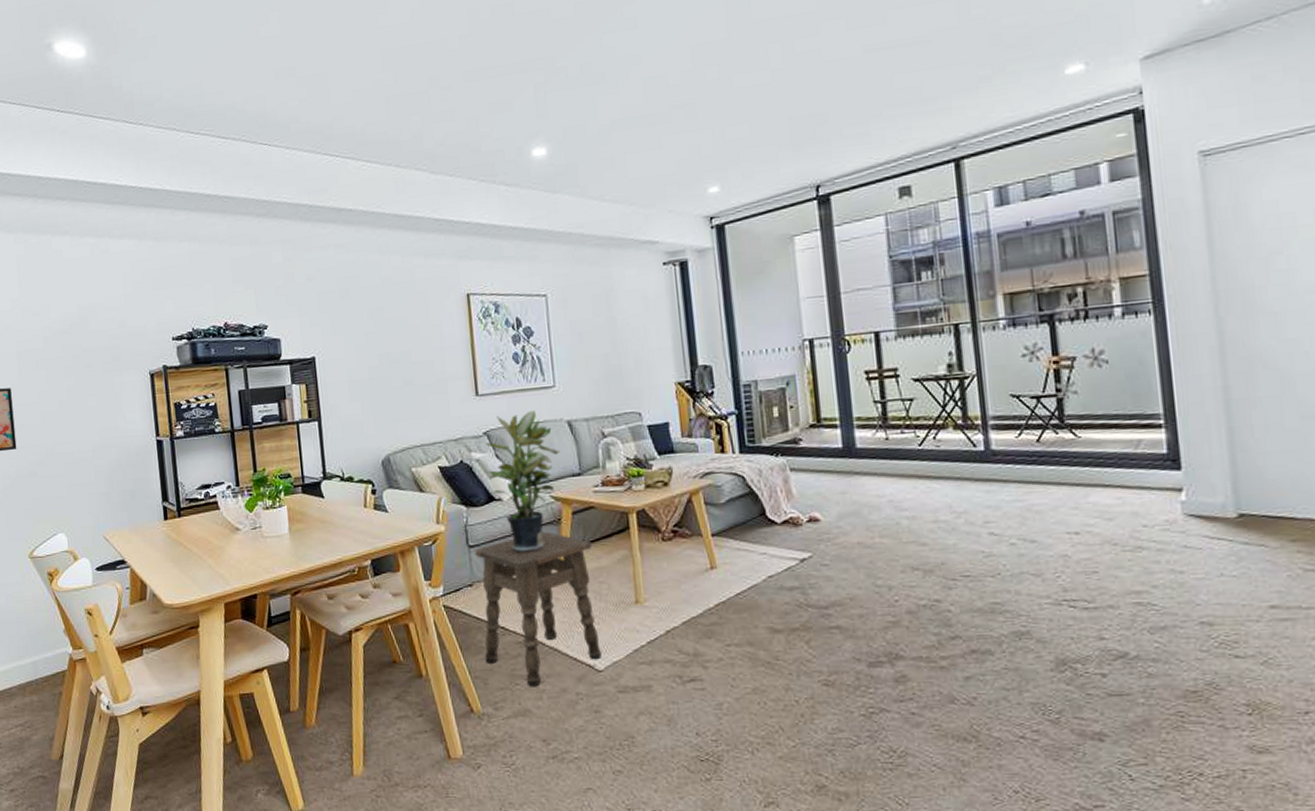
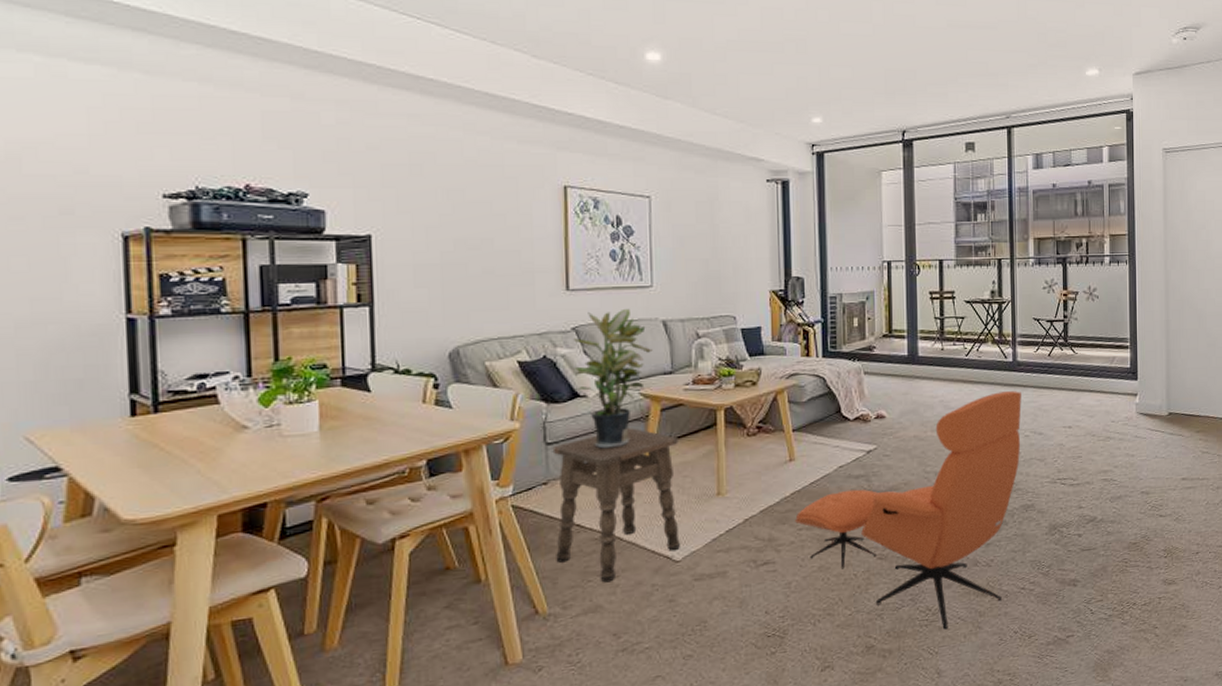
armchair: none [722,487,1005,778] -> present [795,391,1022,630]

